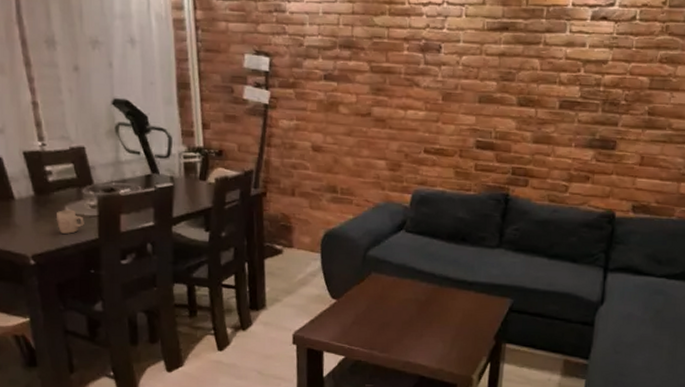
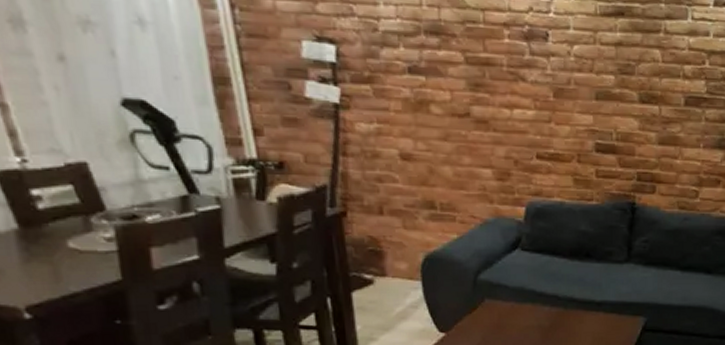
mug: present [56,210,84,234] -> none [54,246,99,276]

